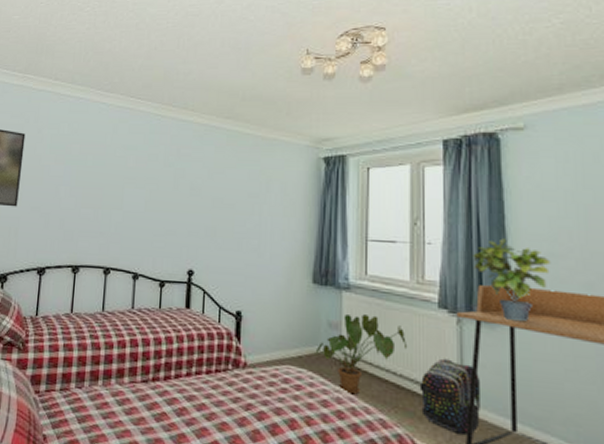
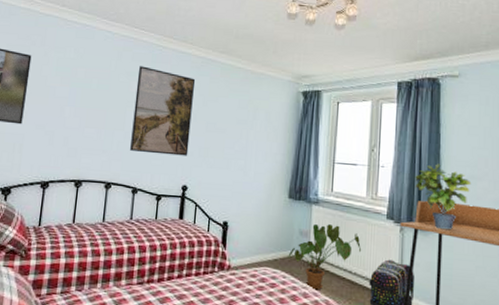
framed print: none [129,138,199,237] -> present [130,66,196,156]

